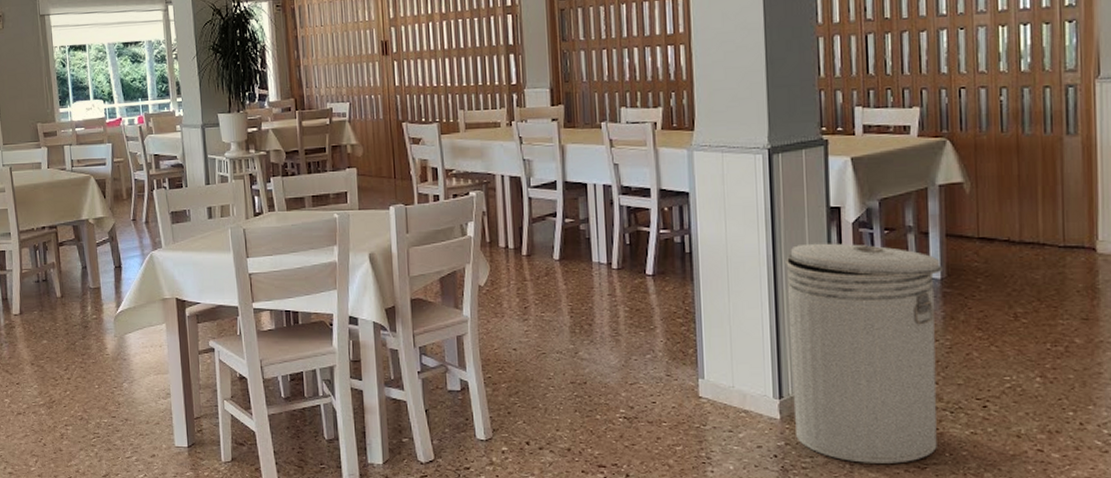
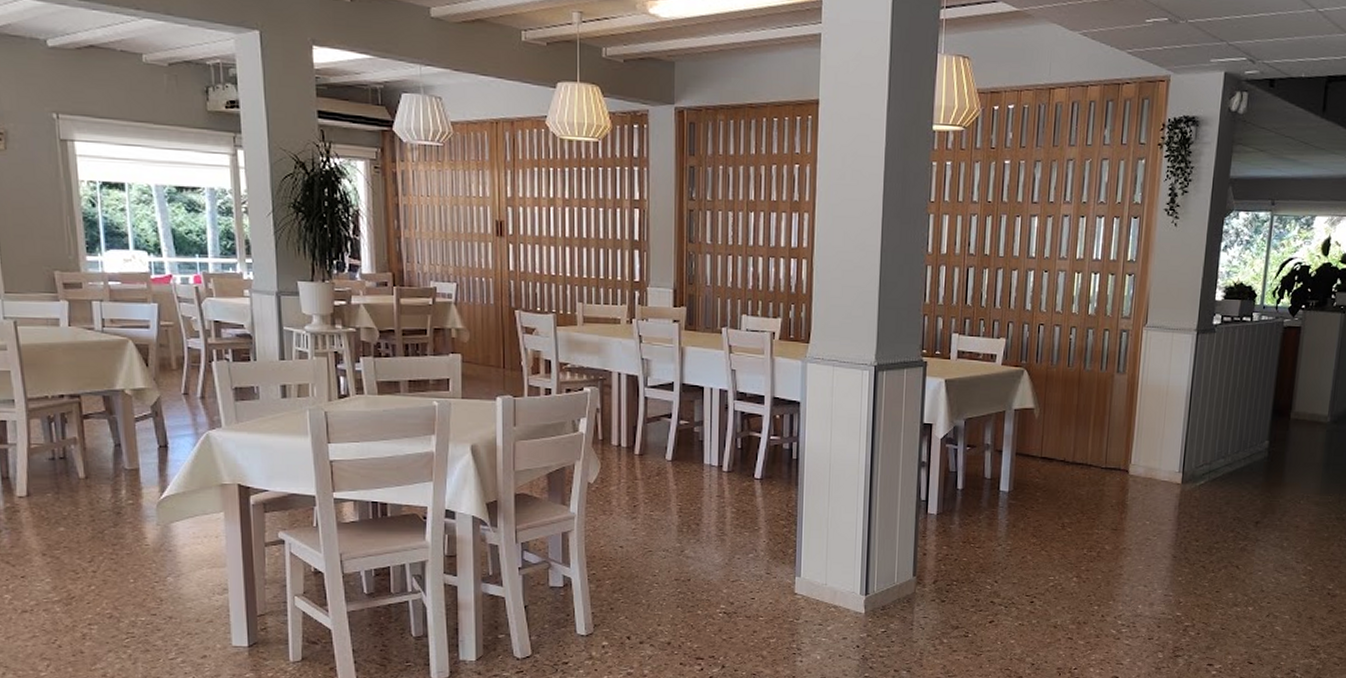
can: present [785,243,942,464] -> none [876,455,1010,651]

